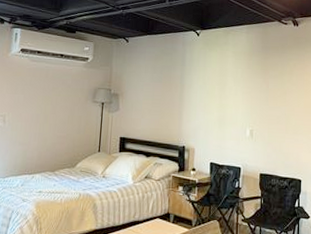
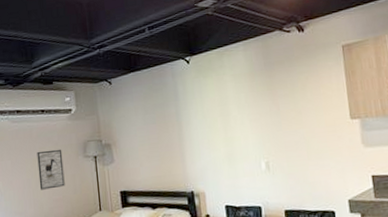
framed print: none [46,90,74,126] -> present [37,149,65,190]

